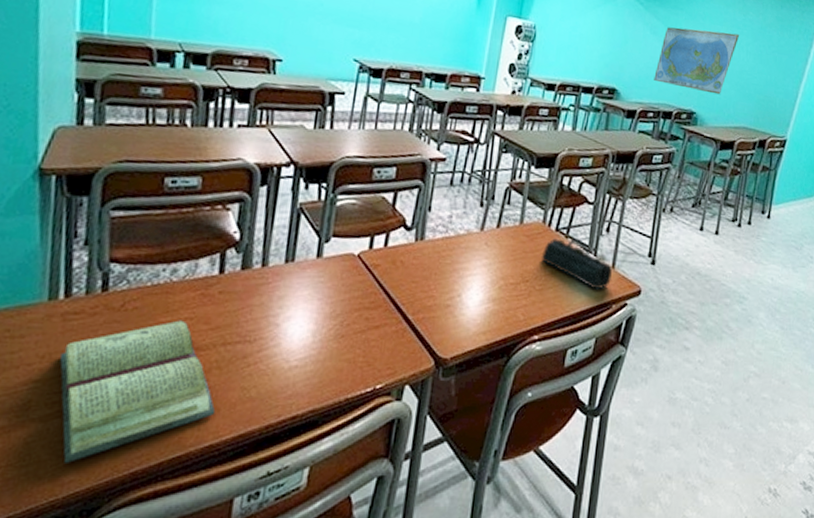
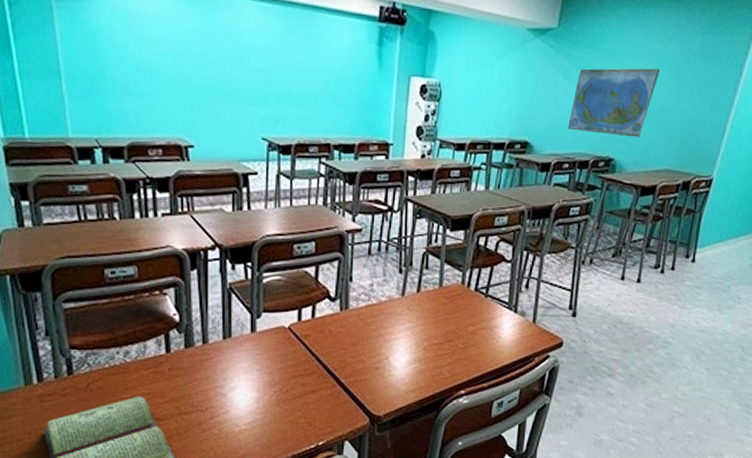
pencil case: present [542,238,613,290] -> none [463,297,534,344]

